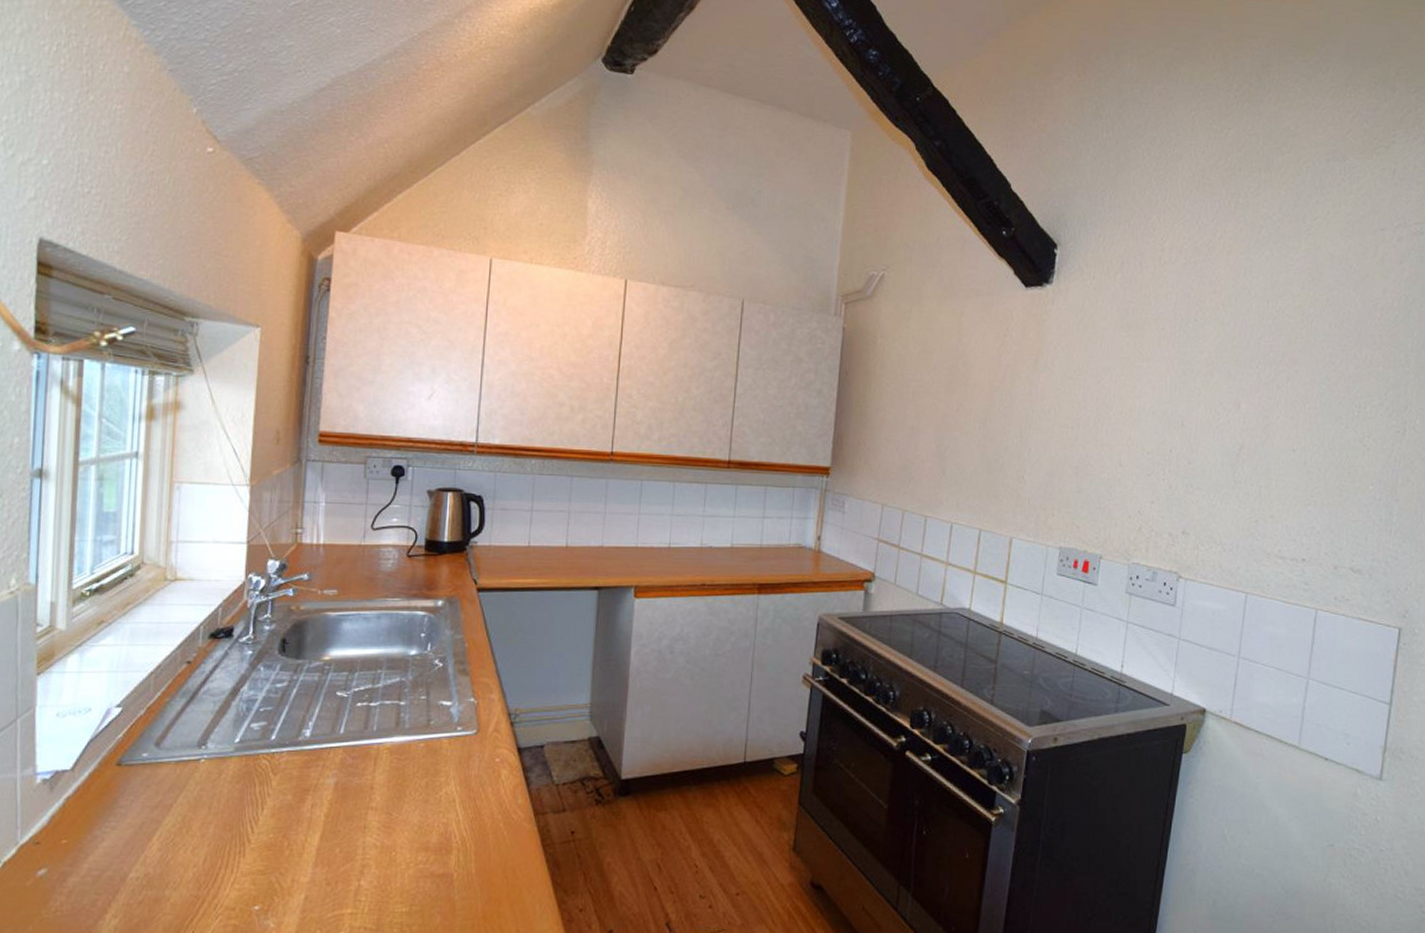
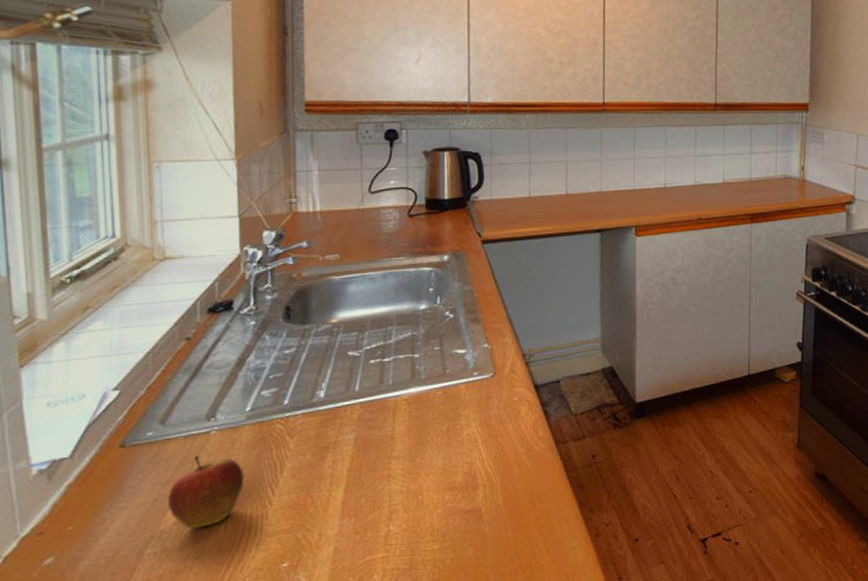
fruit: none [154,782,227,857] -> present [168,455,245,529]

